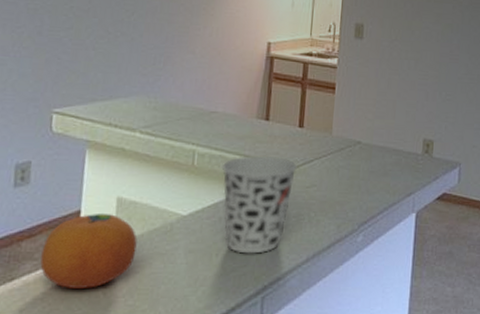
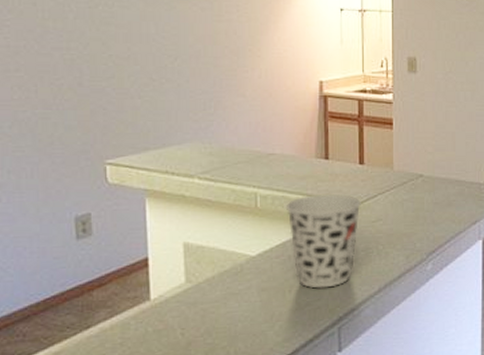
fruit: present [40,213,137,288] -> none [114,258,209,332]

